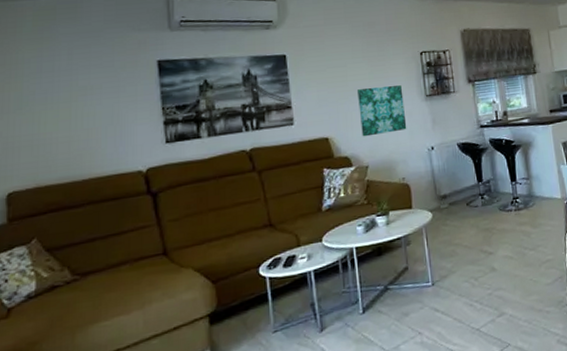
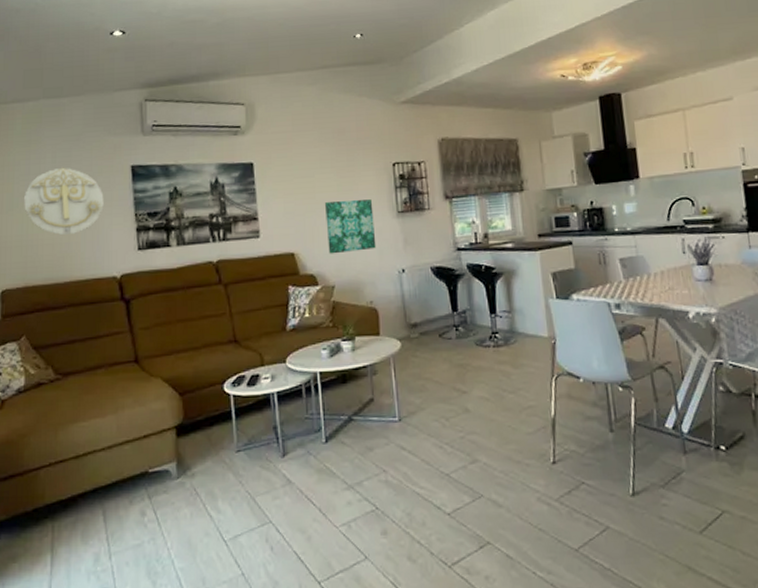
wall decoration: none [34,63,127,132] -> present [23,167,104,235]

